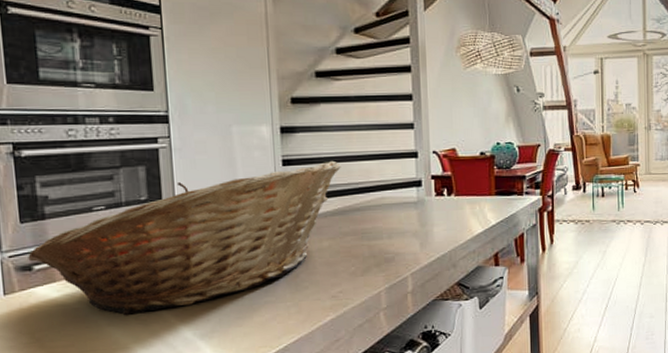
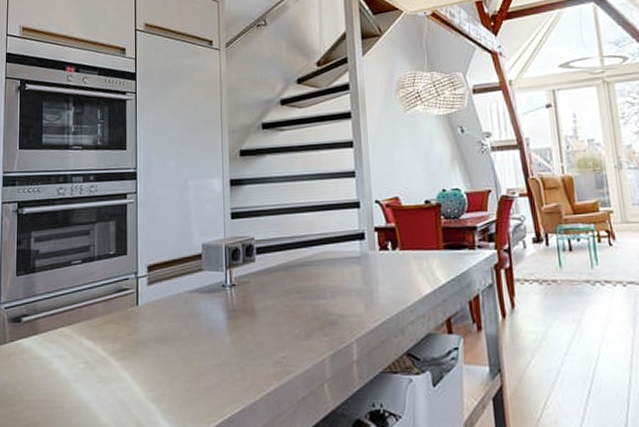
fruit basket: present [28,160,341,316] -> none [19,212,285,373]

